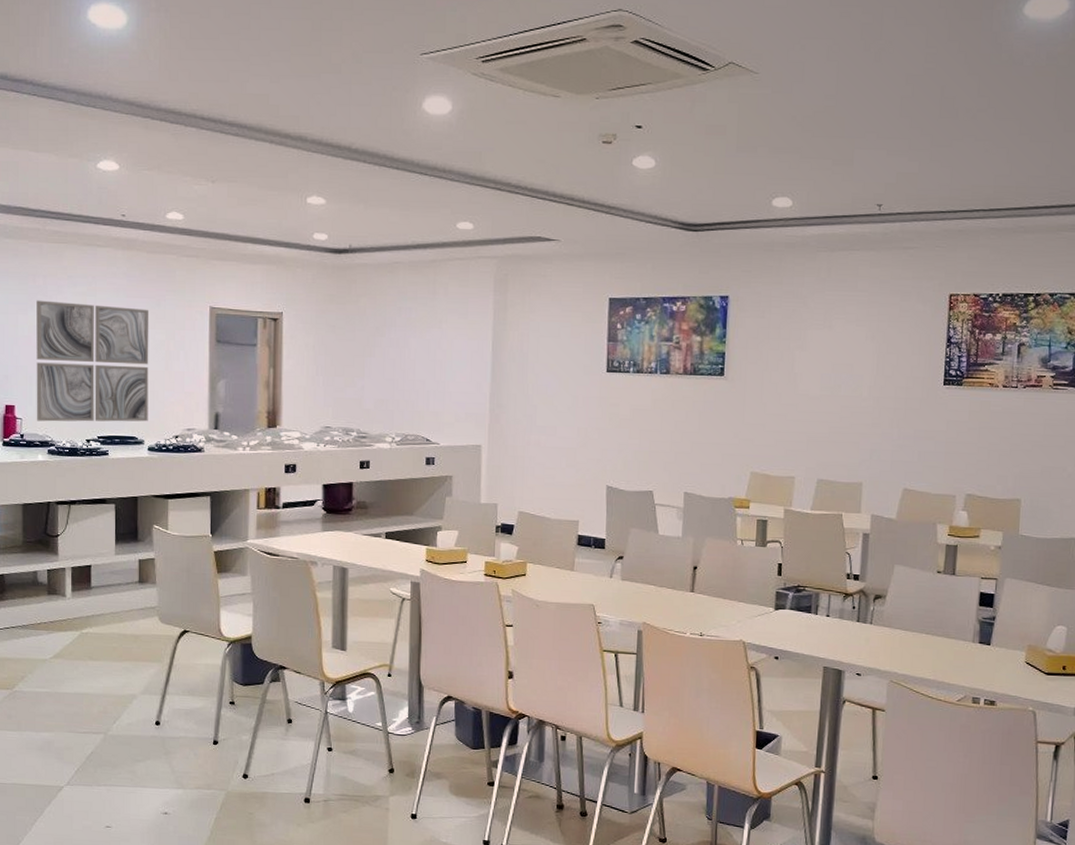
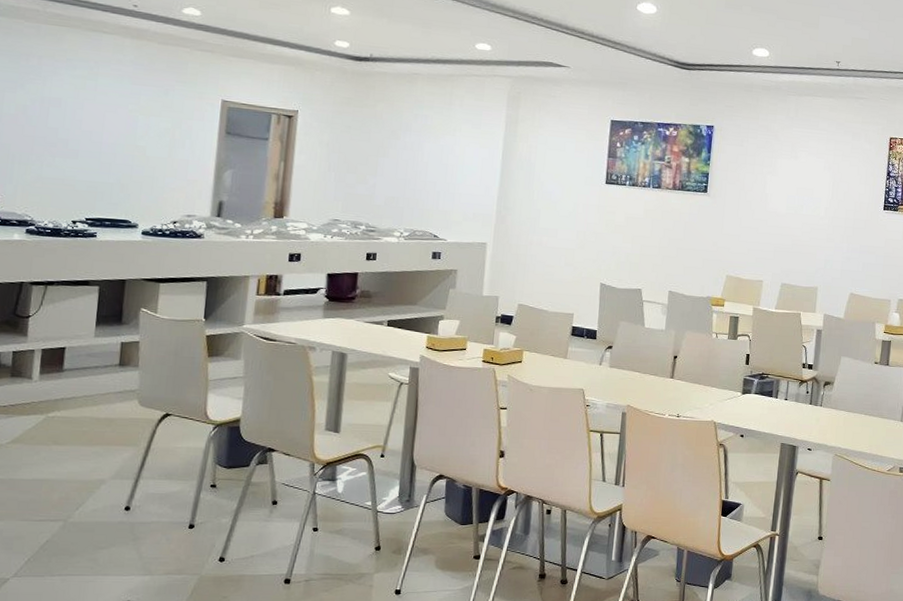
wall art: present [36,300,149,422] -> none [15,80,156,206]

